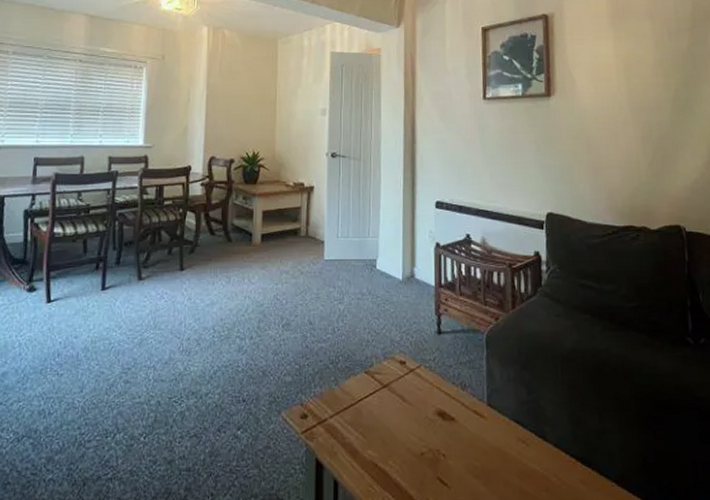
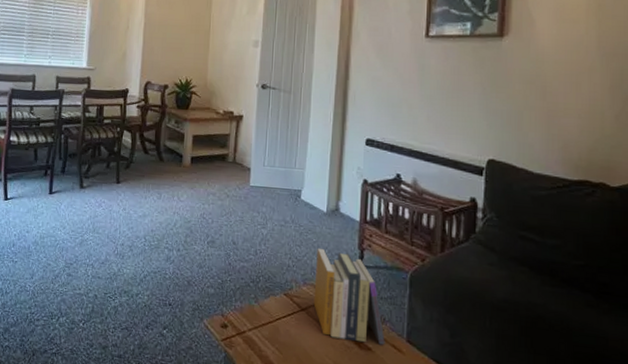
books: none [394,318,467,413] -> present [313,247,385,345]

